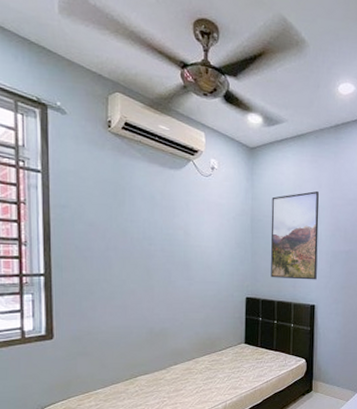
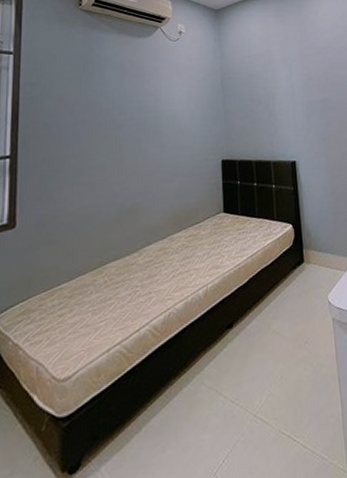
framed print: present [271,190,319,280] -> none [240,43,295,136]

